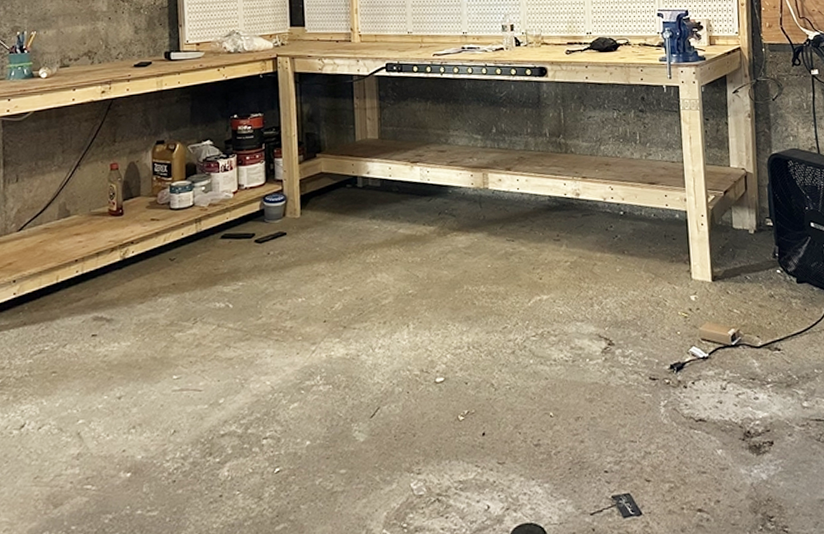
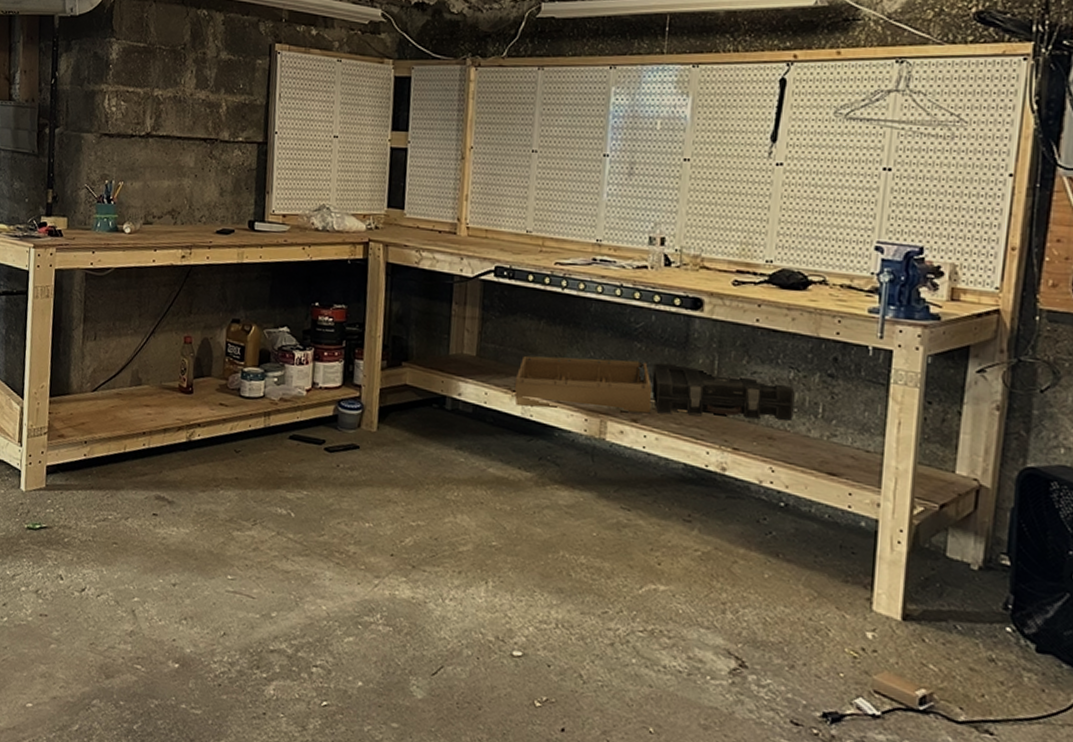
plastic crate: none [412,122,520,174] -> present [514,355,652,414]
tool box: none [517,119,620,160] -> present [652,363,794,421]

